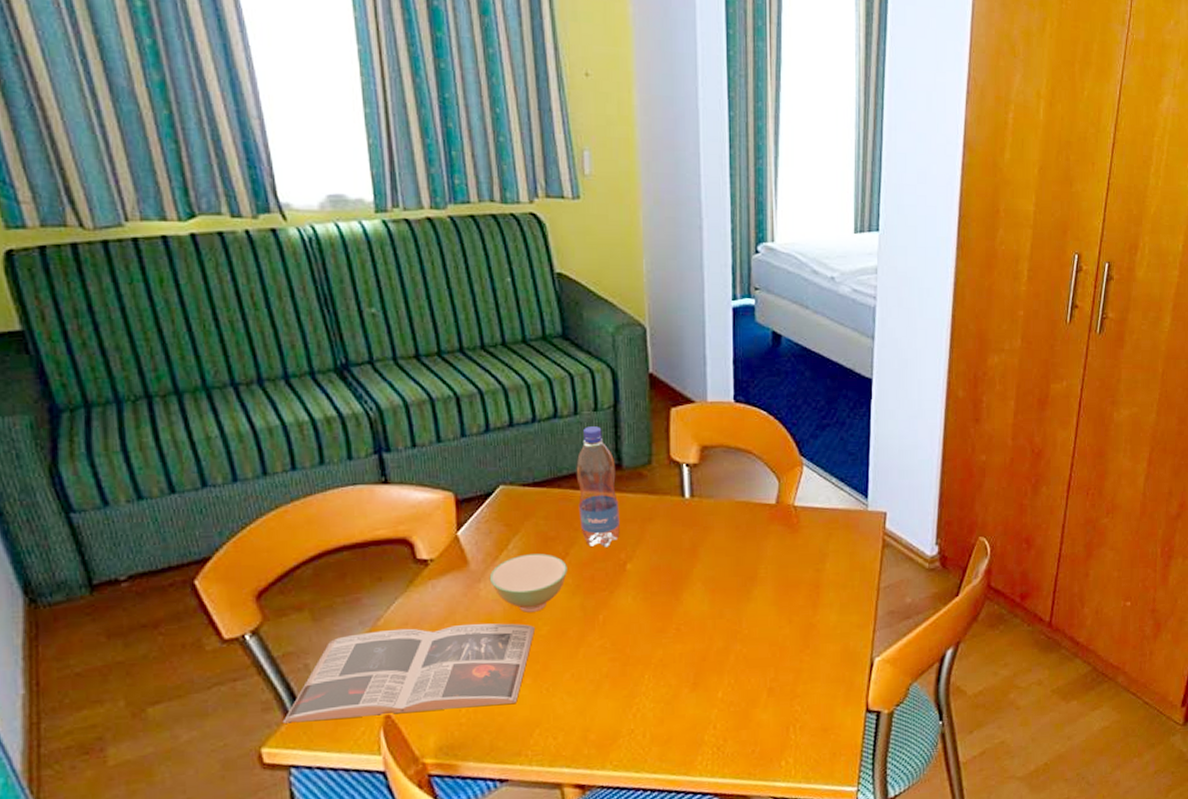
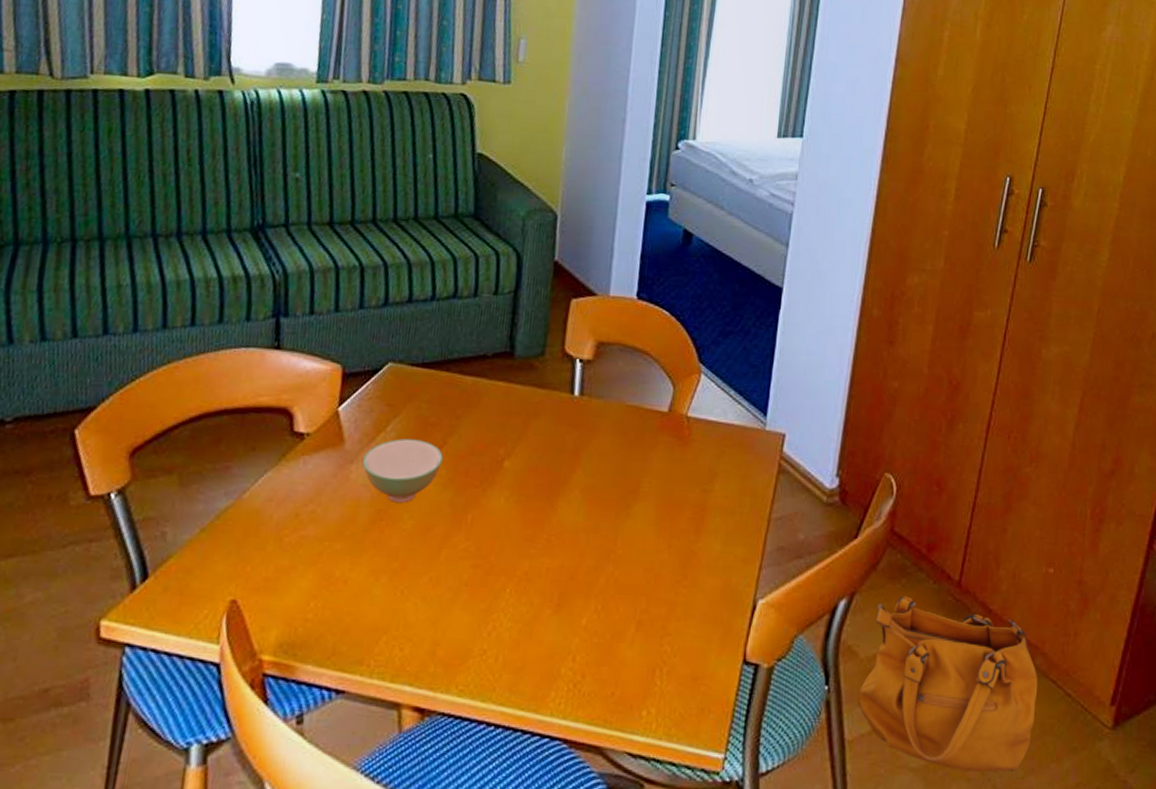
magazine: present [282,623,536,724] -> none [127,504,401,603]
bottle: present [576,426,620,547] -> none [463,310,508,440]
handbag: none [969,640,1121,774] -> present [858,596,1038,773]

